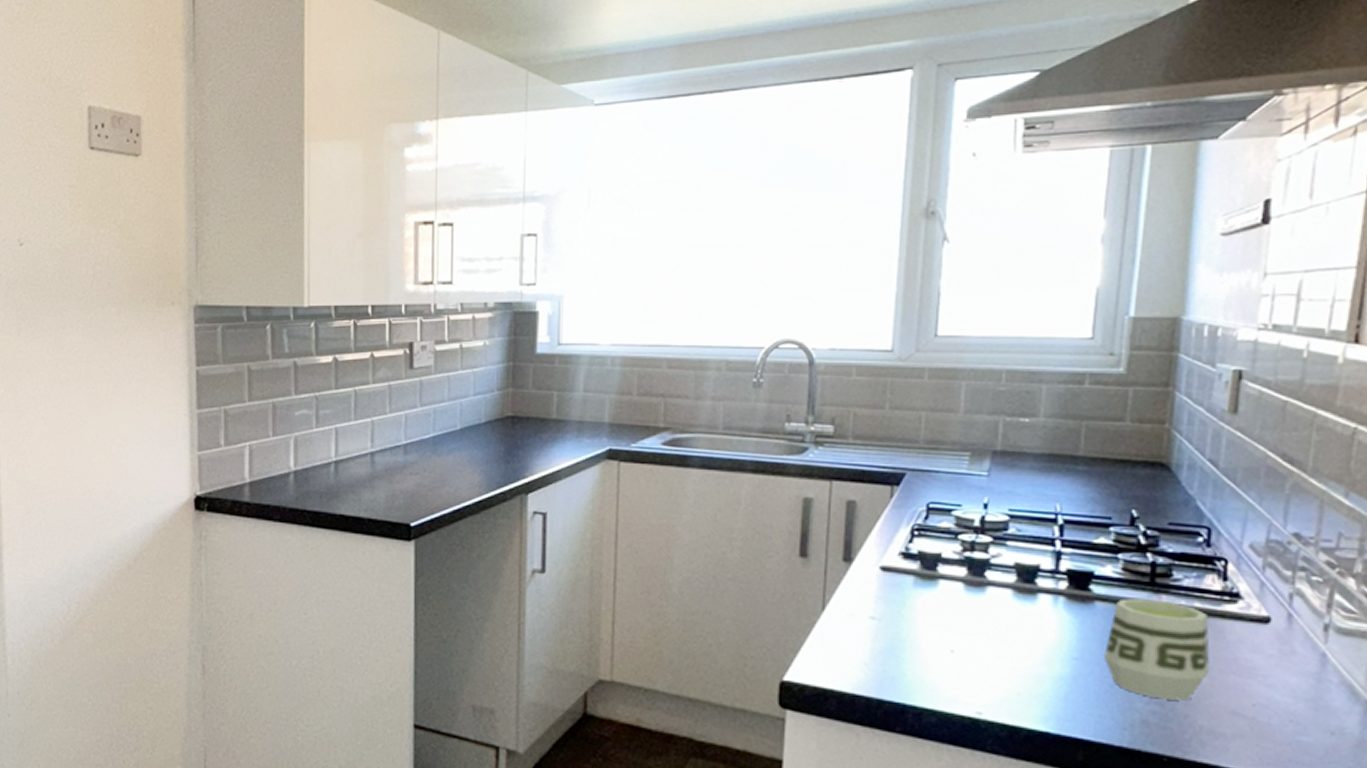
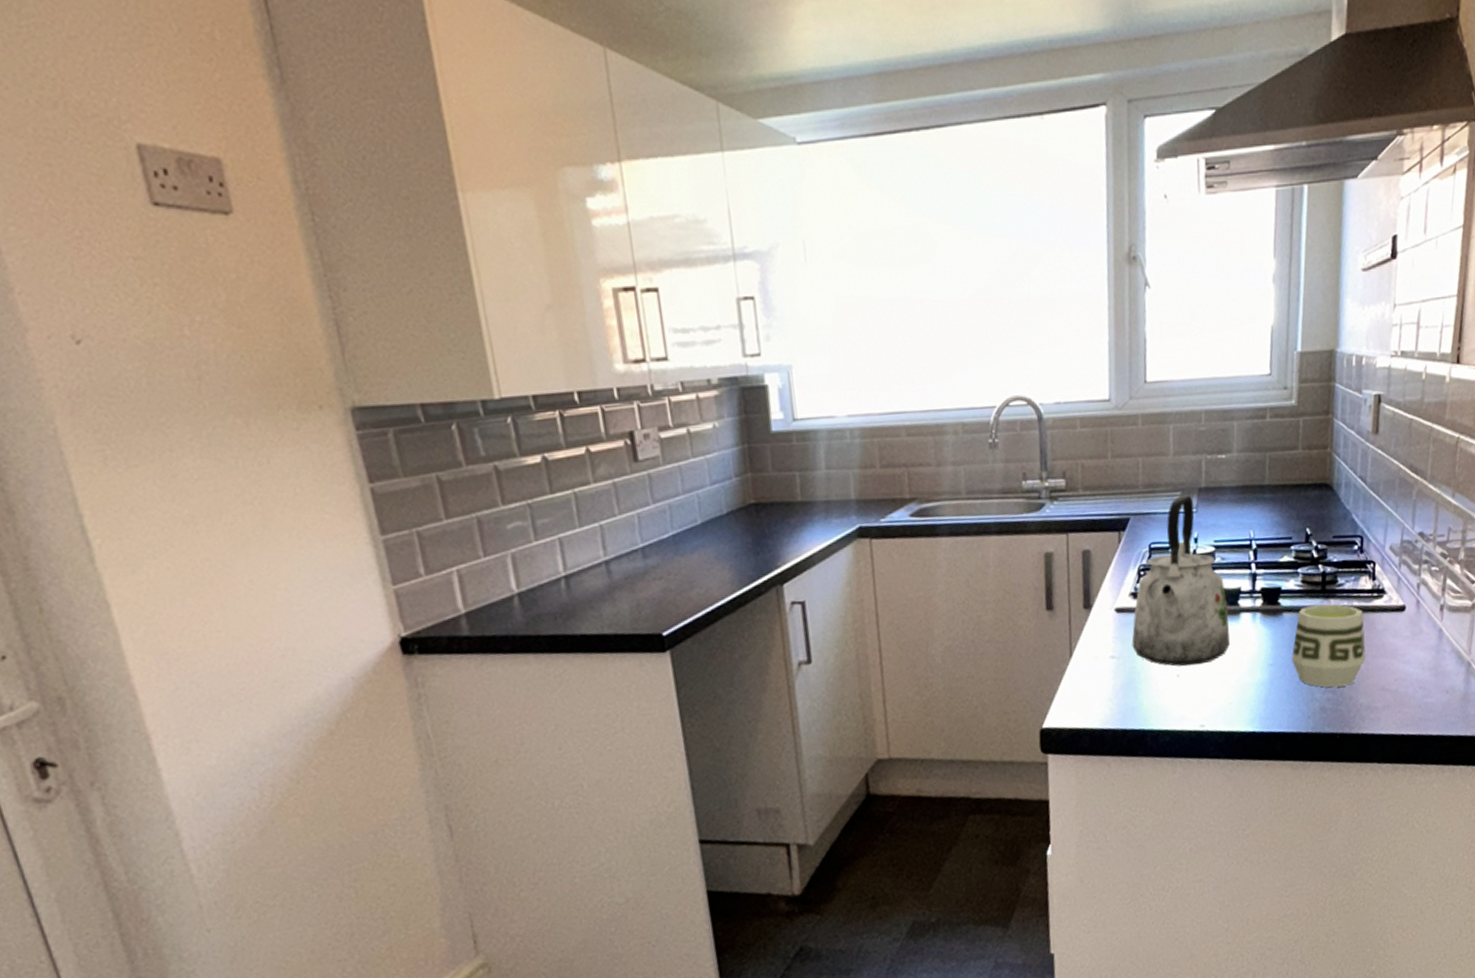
kettle: none [897,457,1021,644] -> present [1131,495,1230,667]

